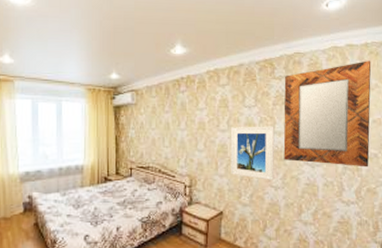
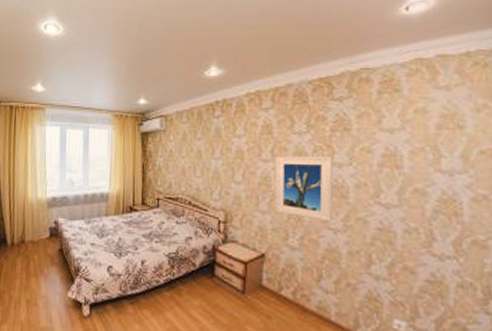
home mirror: present [283,61,371,167] -> none [345,74,477,213]

